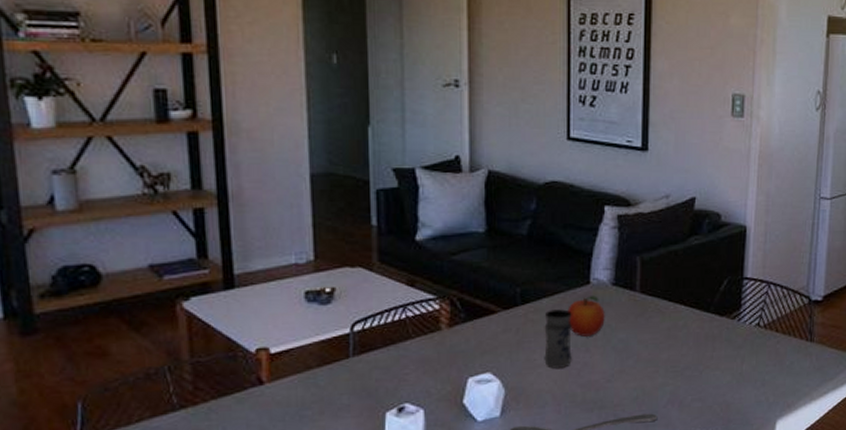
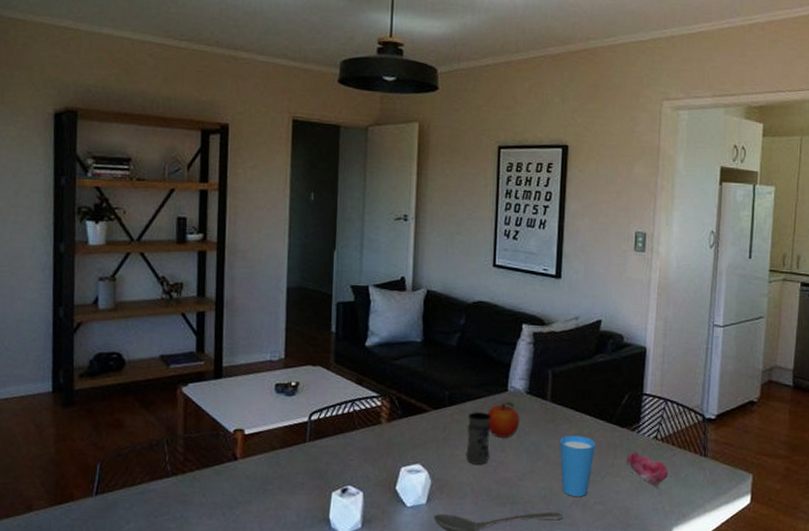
cup: none [651,328,692,395] -> present [559,436,596,496]
flower: none [727,339,772,379] -> present [627,450,669,488]

